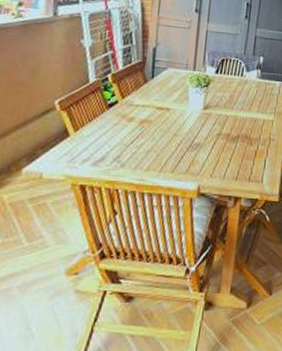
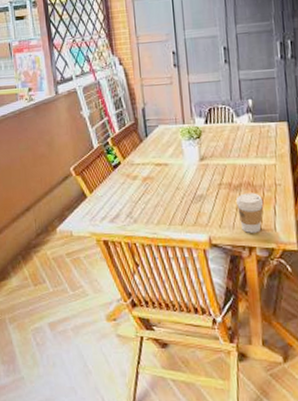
coffee cup: none [230,145,257,184] -> present [235,193,264,233]

